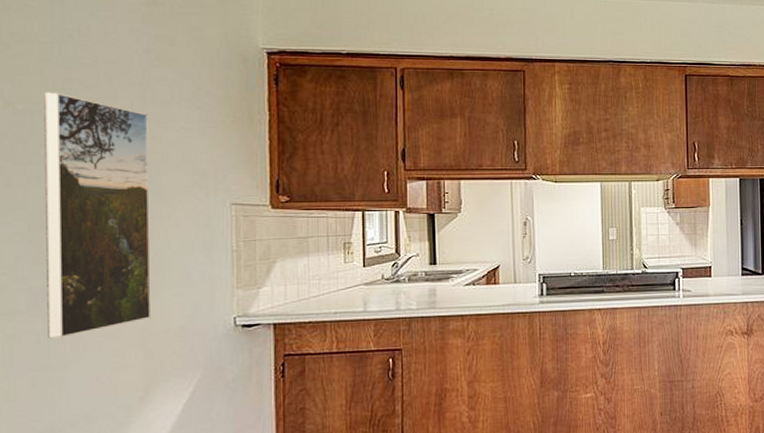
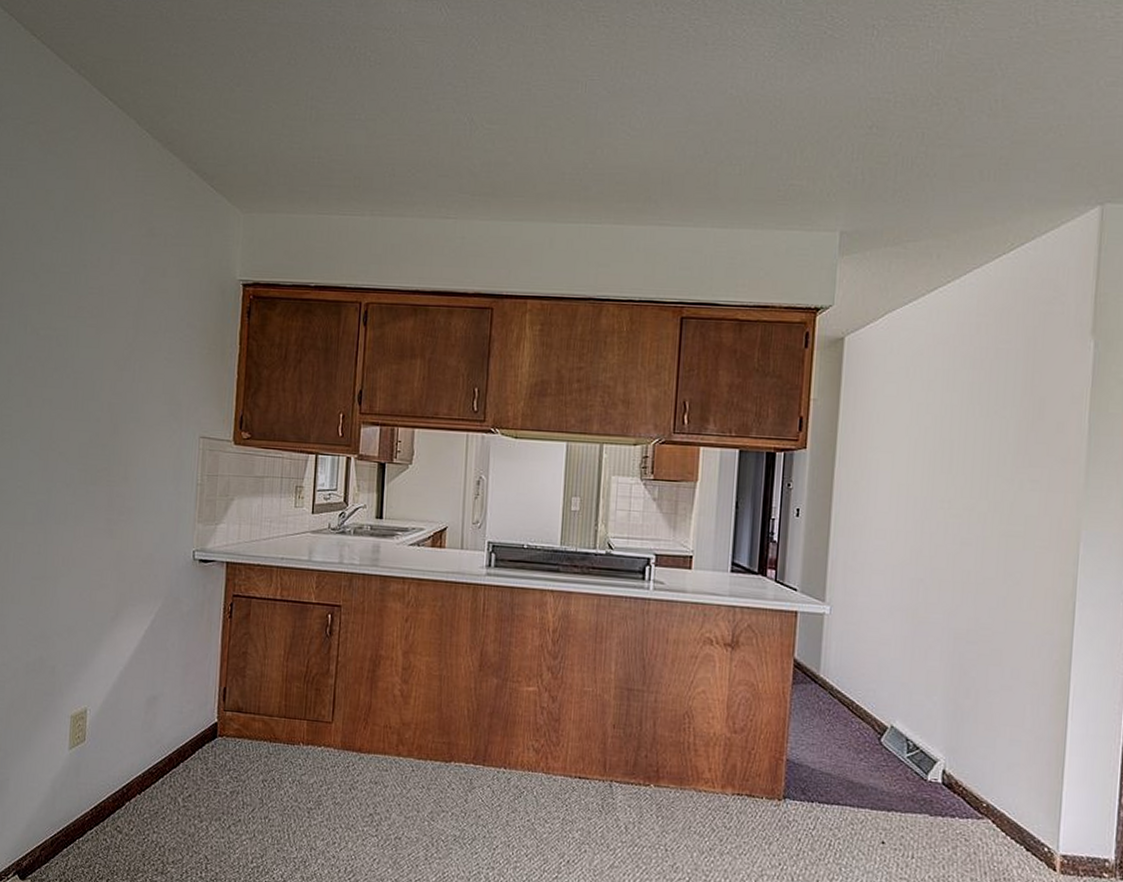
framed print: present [44,92,152,339] -> none [46,319,139,552]

